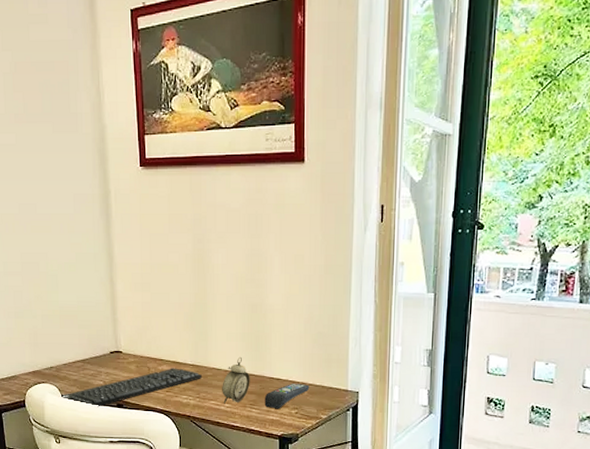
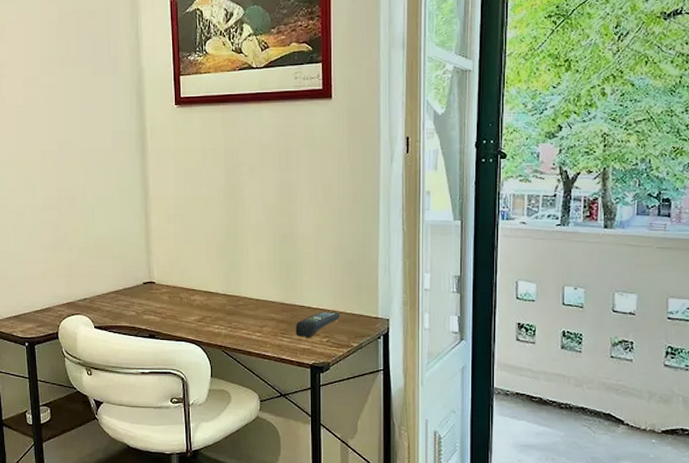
keyboard: present [61,368,202,407] -> none [94,298,233,338]
alarm clock: present [222,356,250,404] -> none [253,285,281,334]

